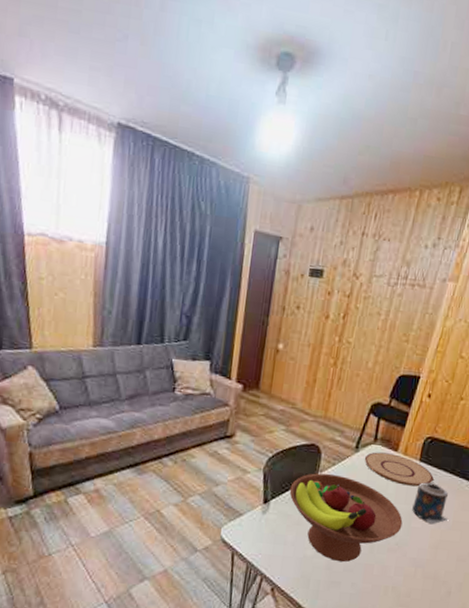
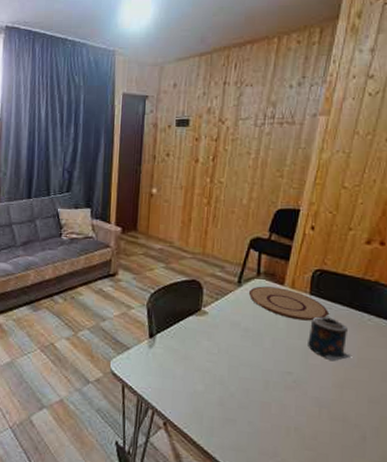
fruit bowl: present [289,473,403,562] -> none [174,308,299,399]

